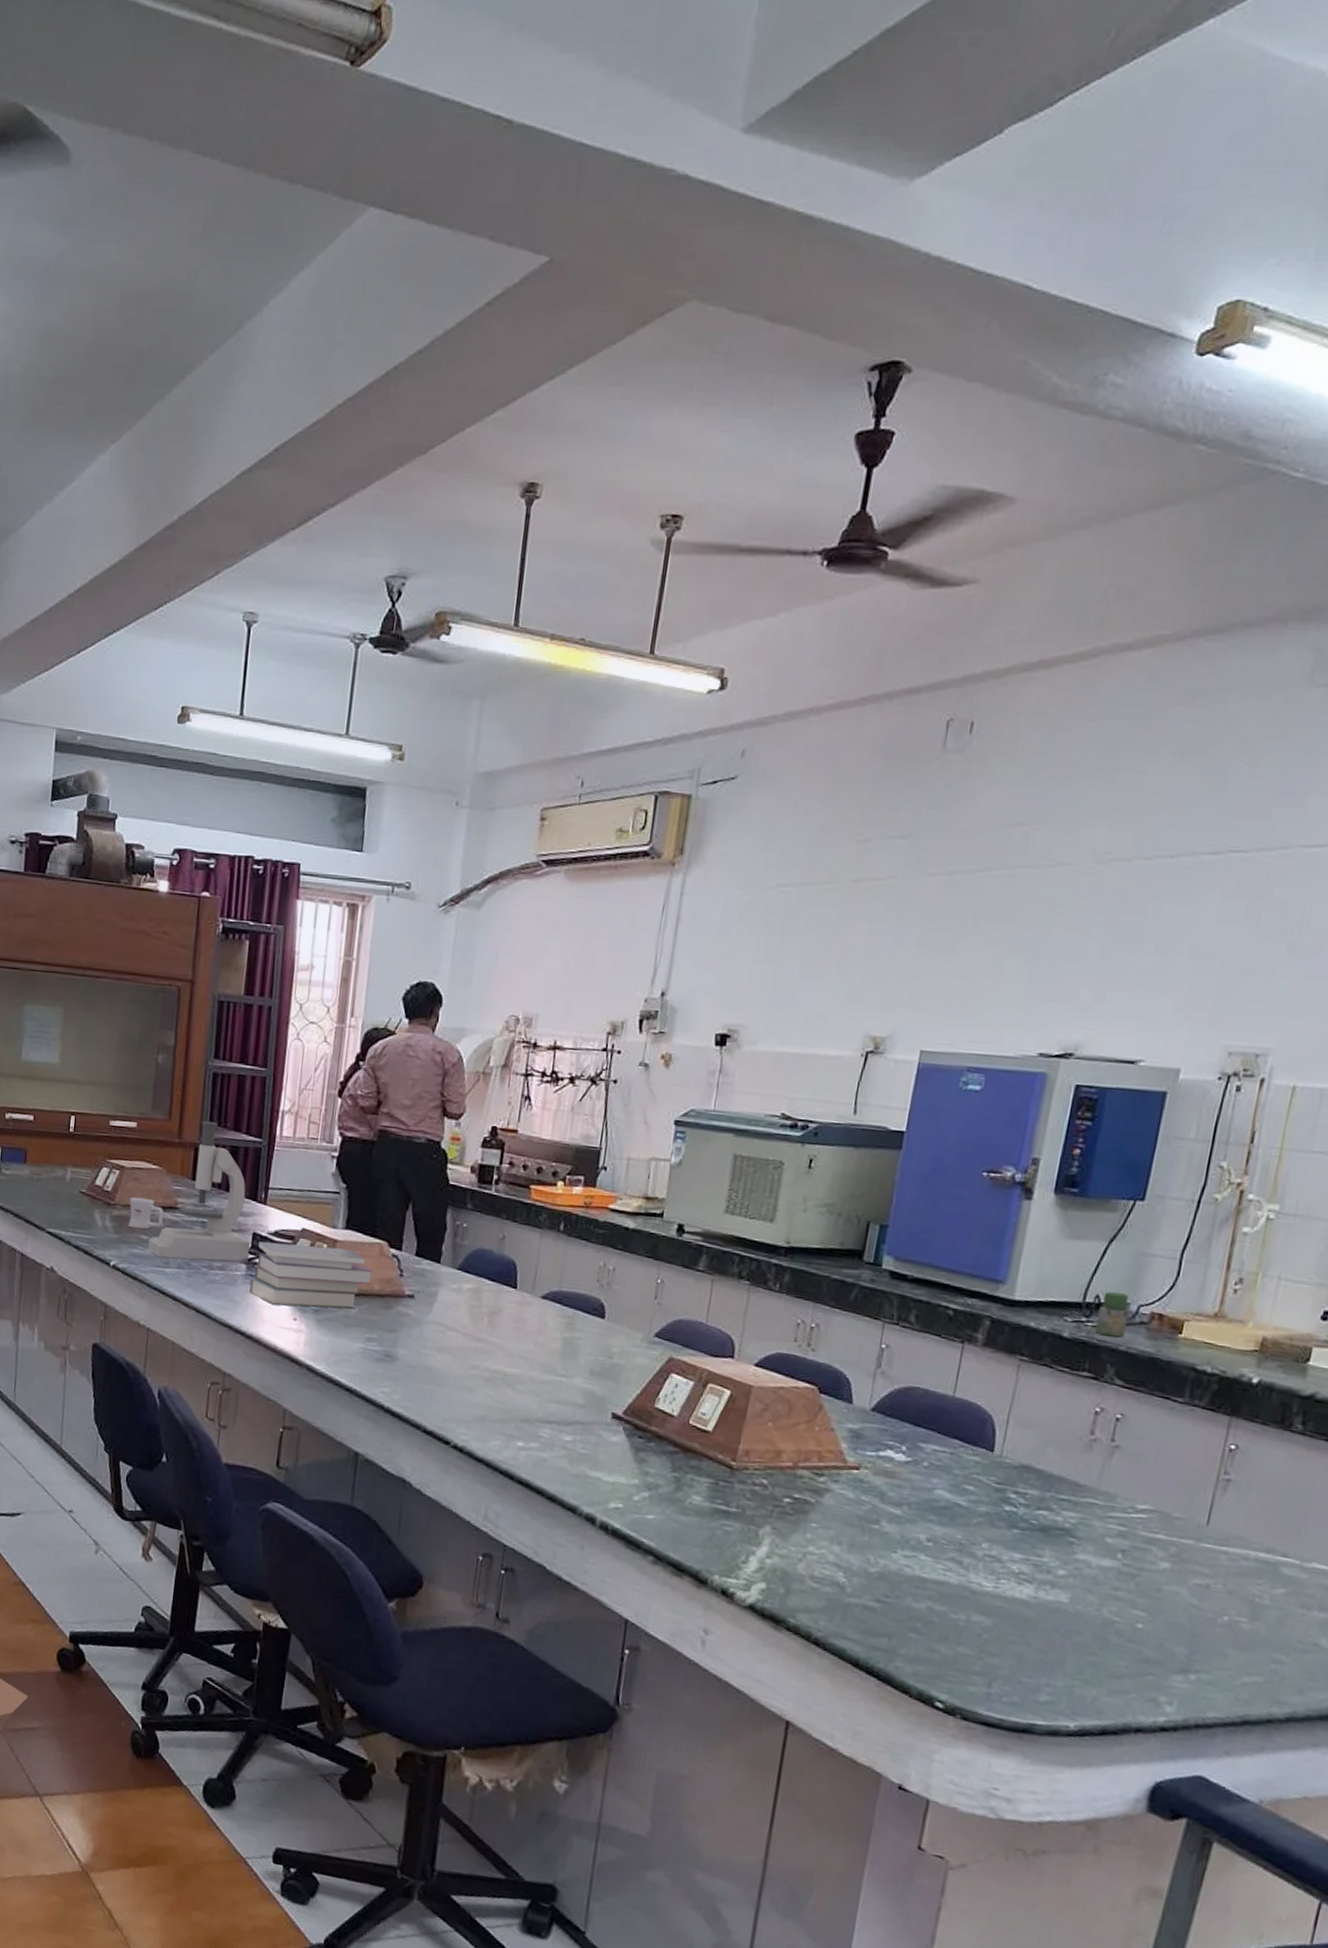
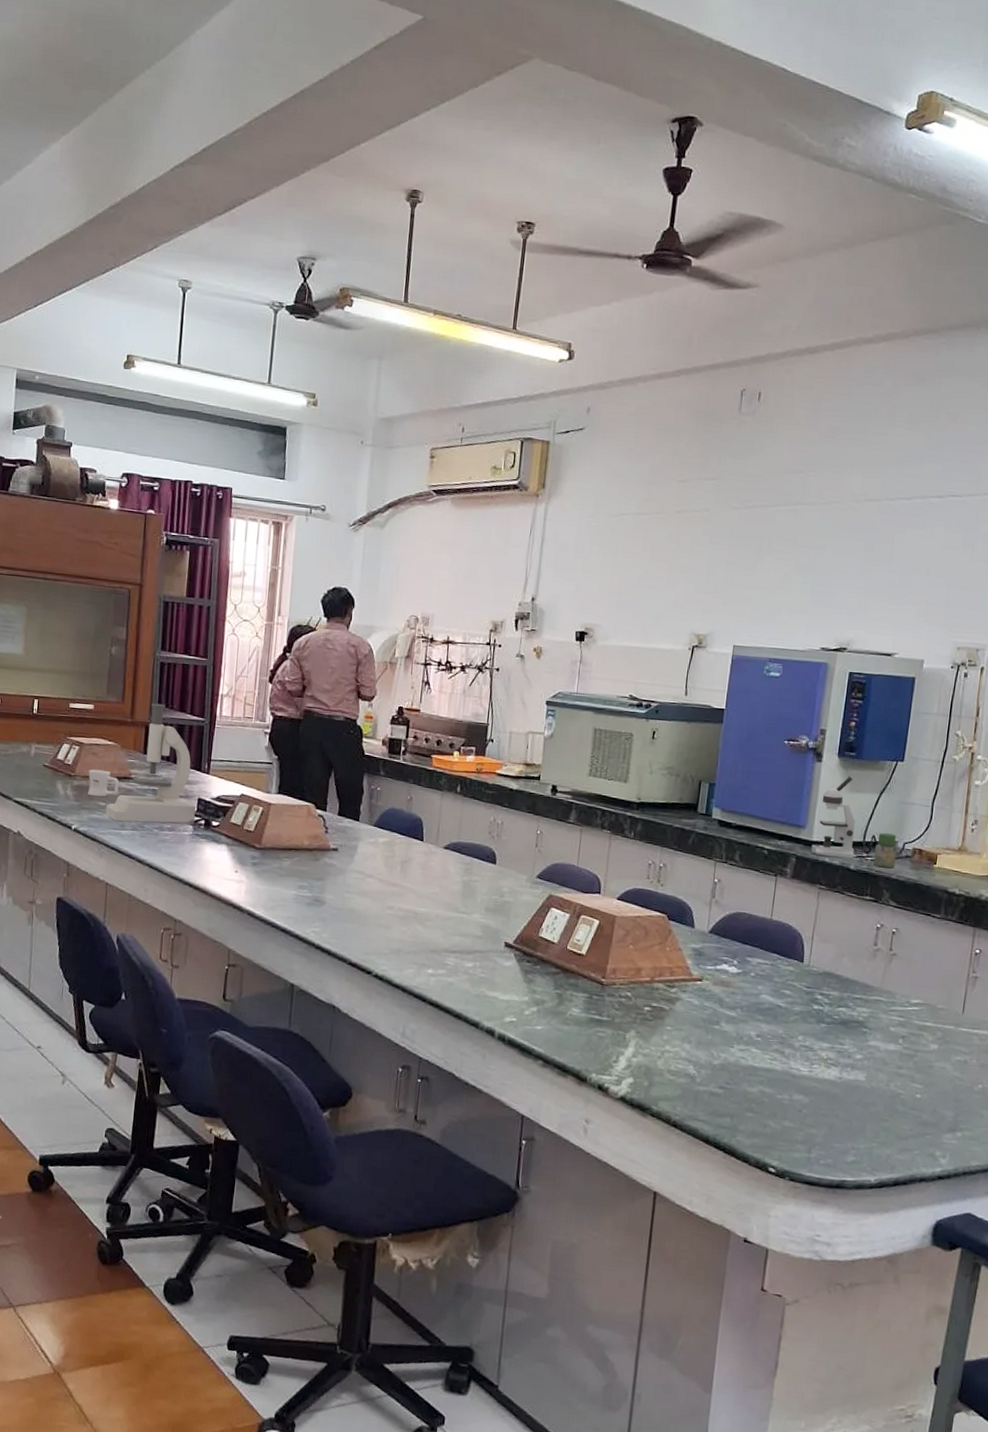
books: present [249,1241,372,1309] -> none [196,806,302,862]
microscope: none [1011,1218,1074,1325] -> present [811,776,856,860]

